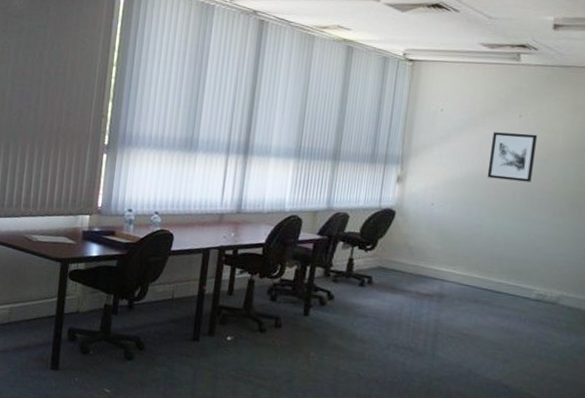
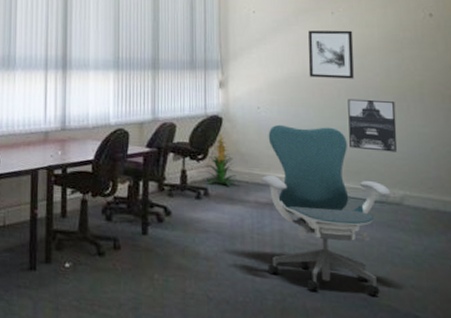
indoor plant: none [372,226,403,276] -> present [206,134,239,186]
office chair: none [419,221,549,385] -> present [261,124,391,296]
wall art: none [516,200,568,255] -> present [348,98,398,152]

